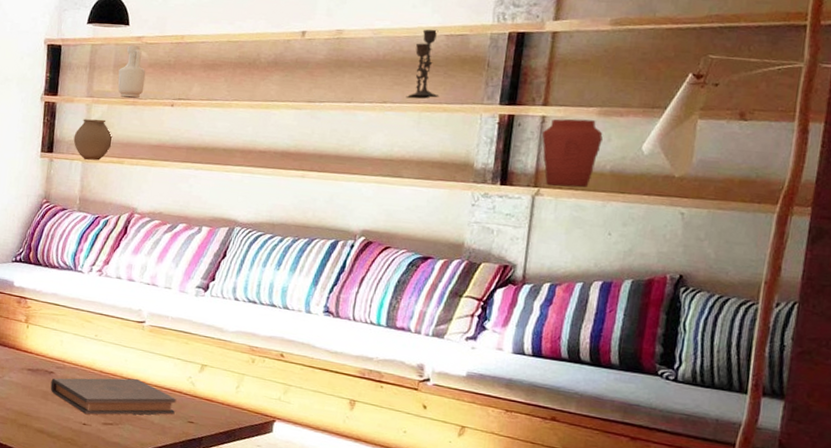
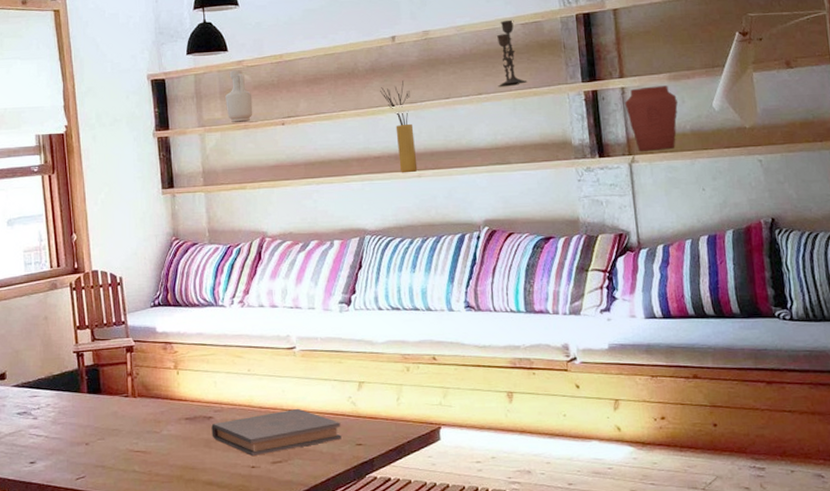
ceramic pot: present [73,119,114,161] -> none [192,147,232,191]
vase: none [278,78,310,172] -> present [380,80,418,173]

